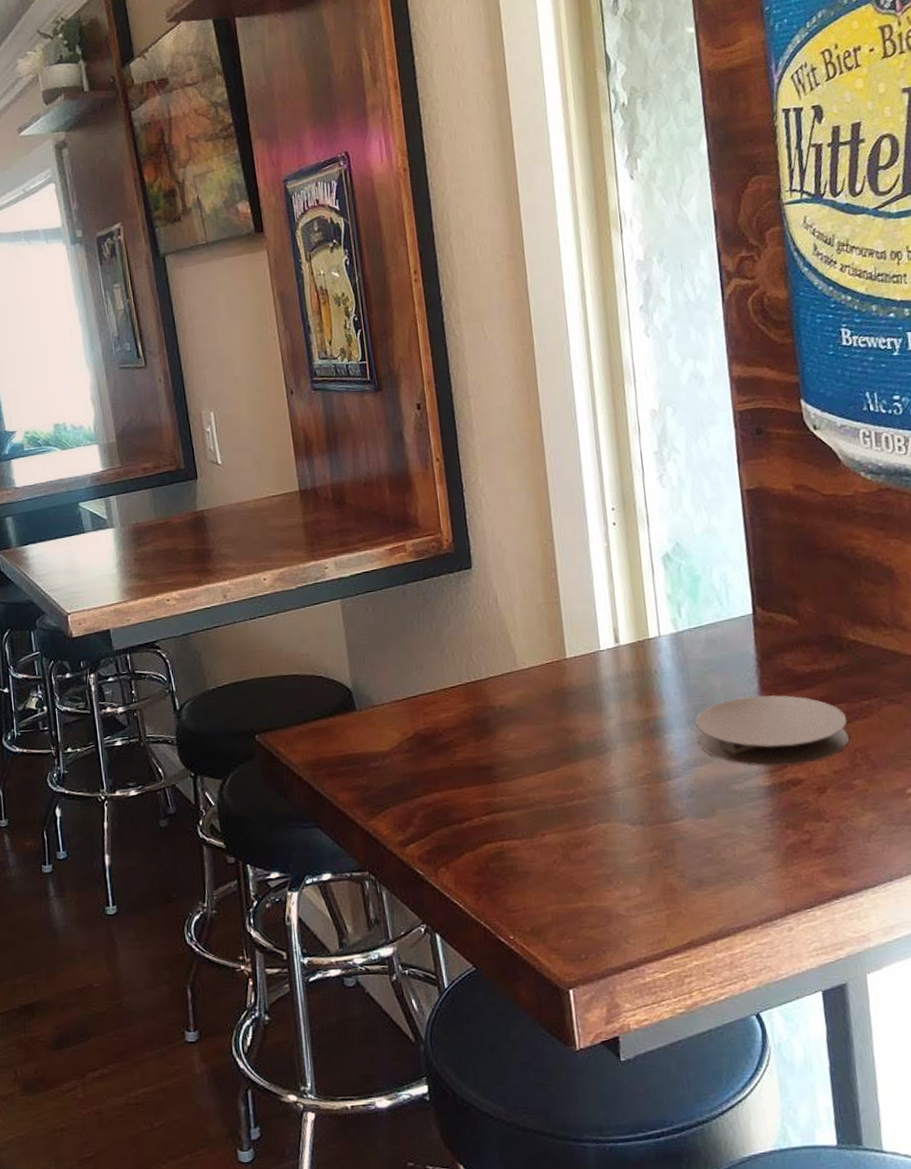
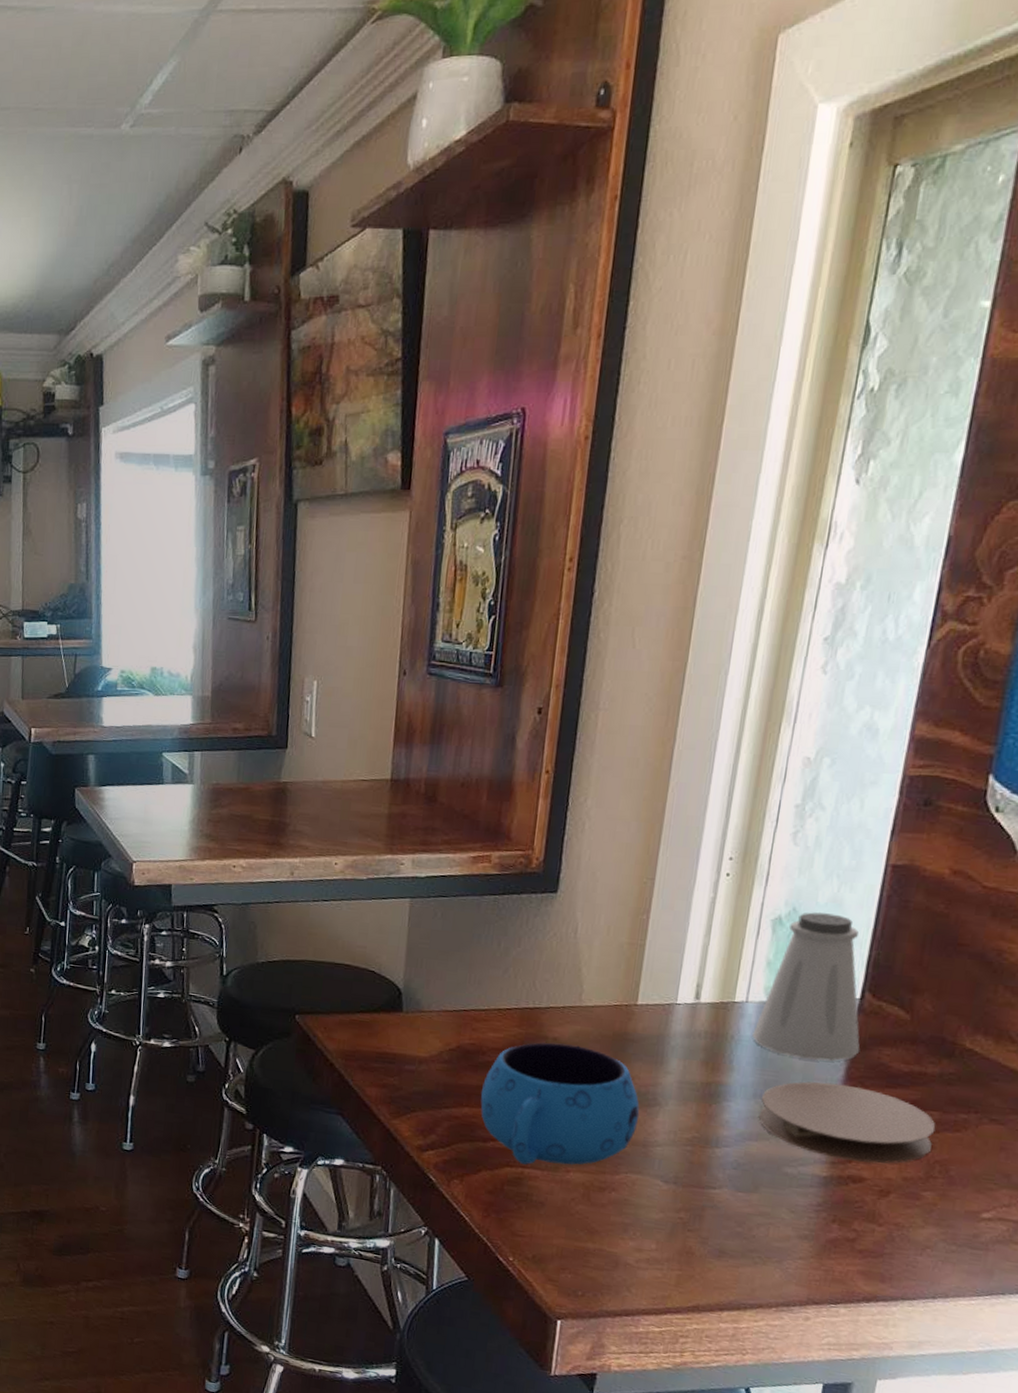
mug: none [446,709,595,837] -> present [480,1042,640,1165]
saltshaker: none [672,542,766,679] -> present [752,912,861,1062]

